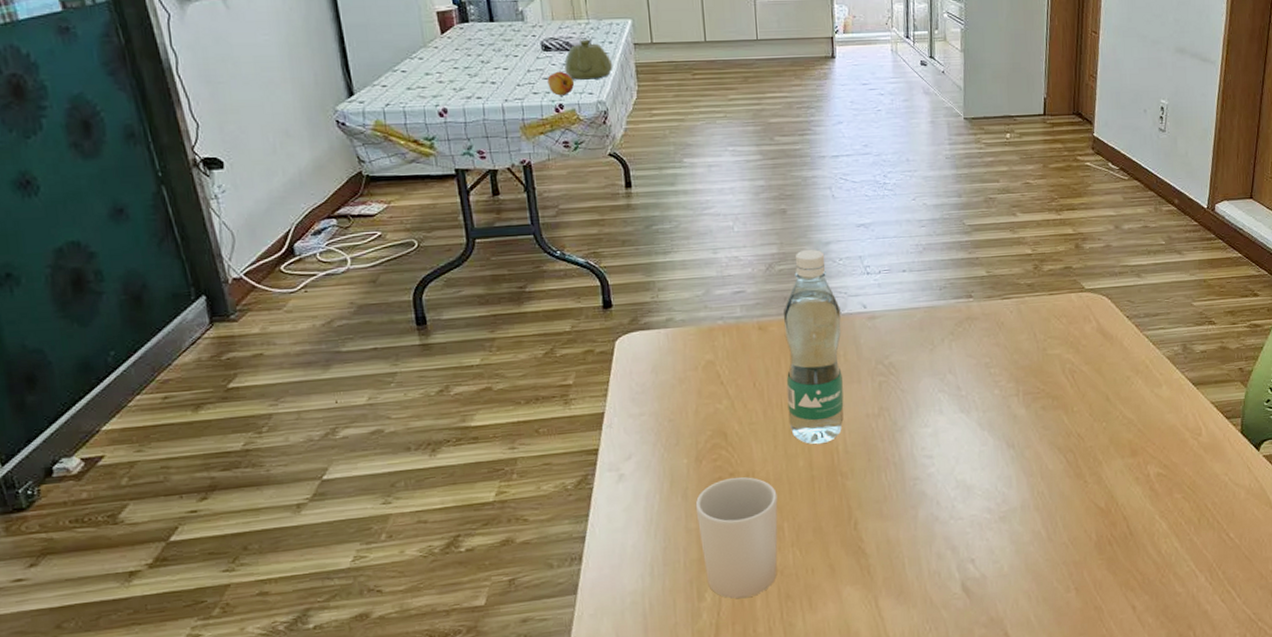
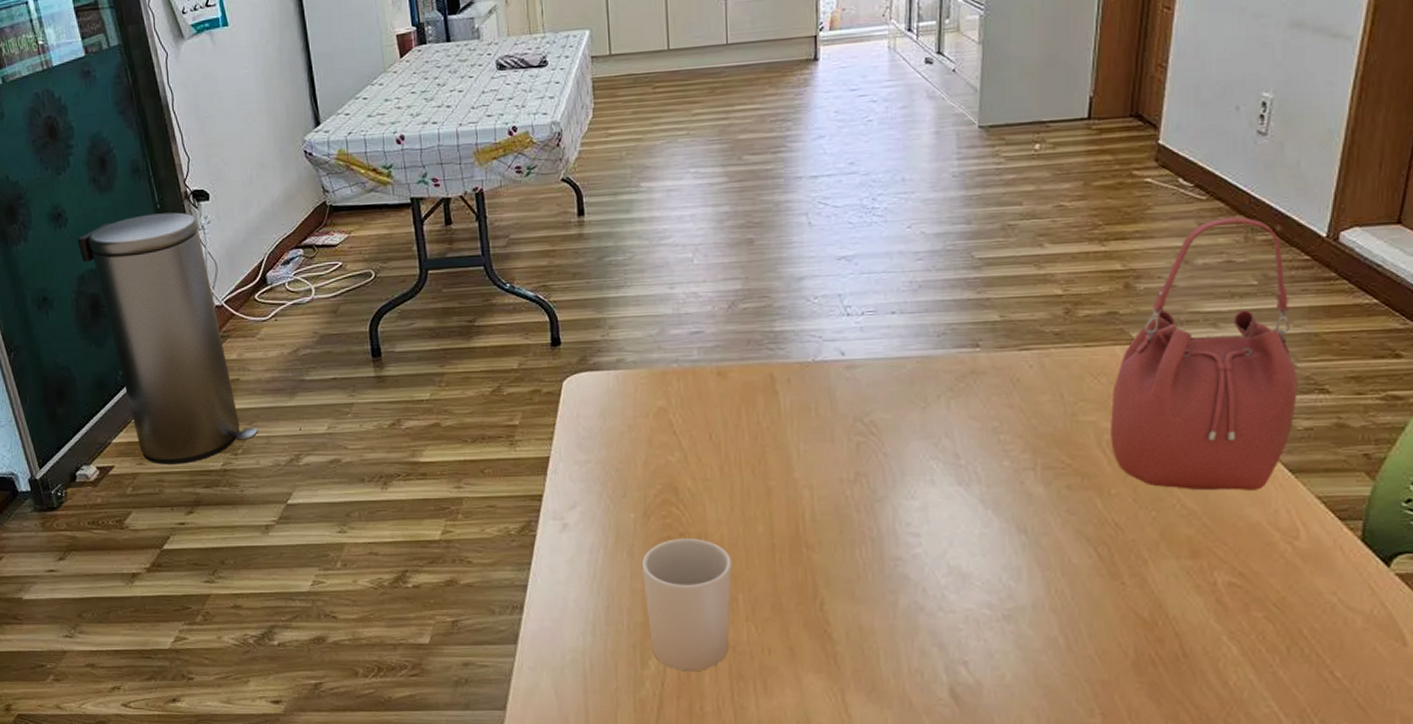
pedal bin: none [53,180,288,450] -> present [77,212,259,464]
fruit: present [547,71,575,96] -> none [501,90,529,118]
teapot: present [564,39,613,80] -> none [519,54,569,100]
bottle: present [783,249,844,444] -> none [745,285,814,508]
handbag: none [1070,192,1195,403] -> present [1111,216,1298,490]

